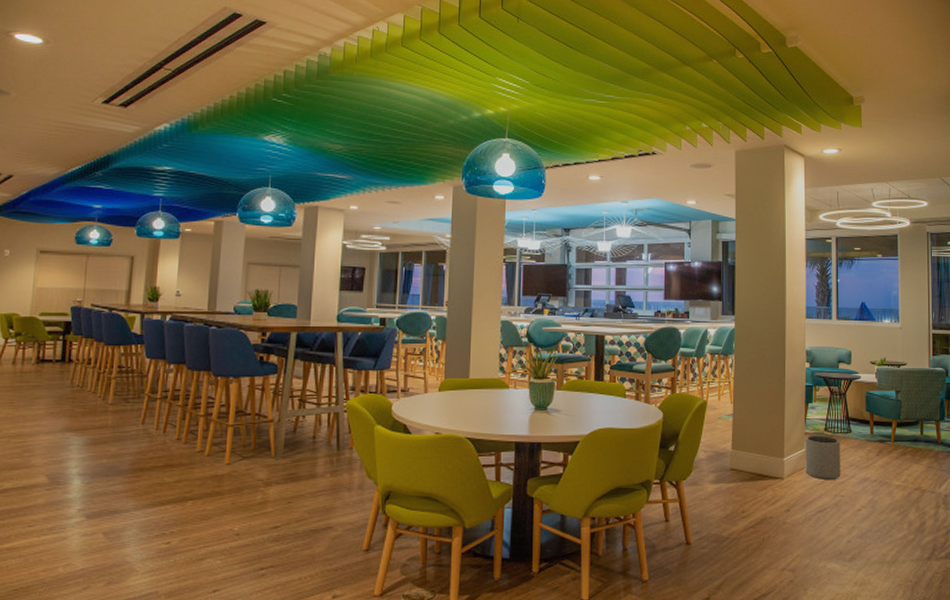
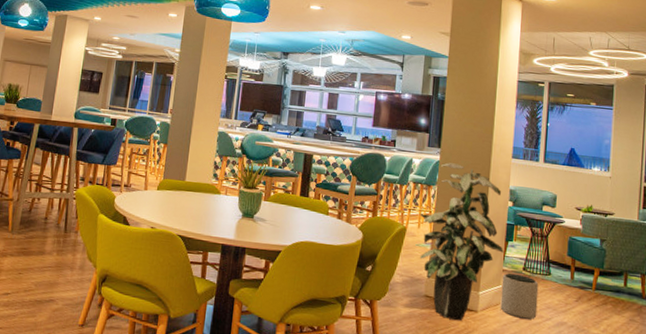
indoor plant: none [718,329,805,491] -> present [419,162,504,322]

